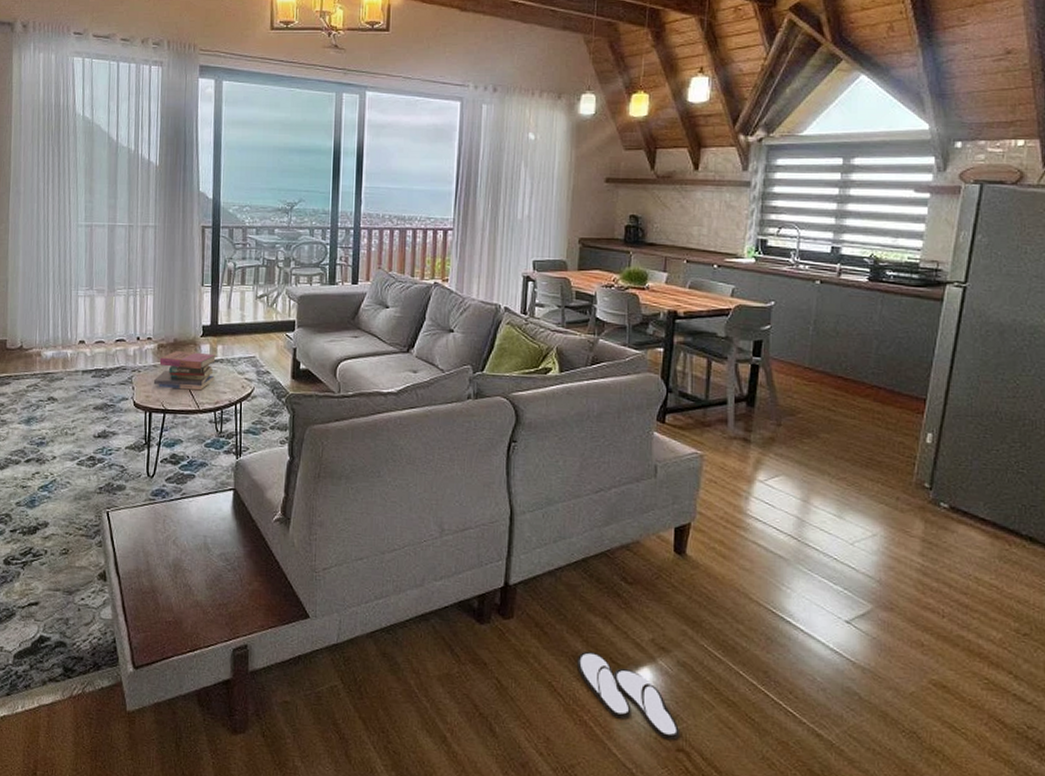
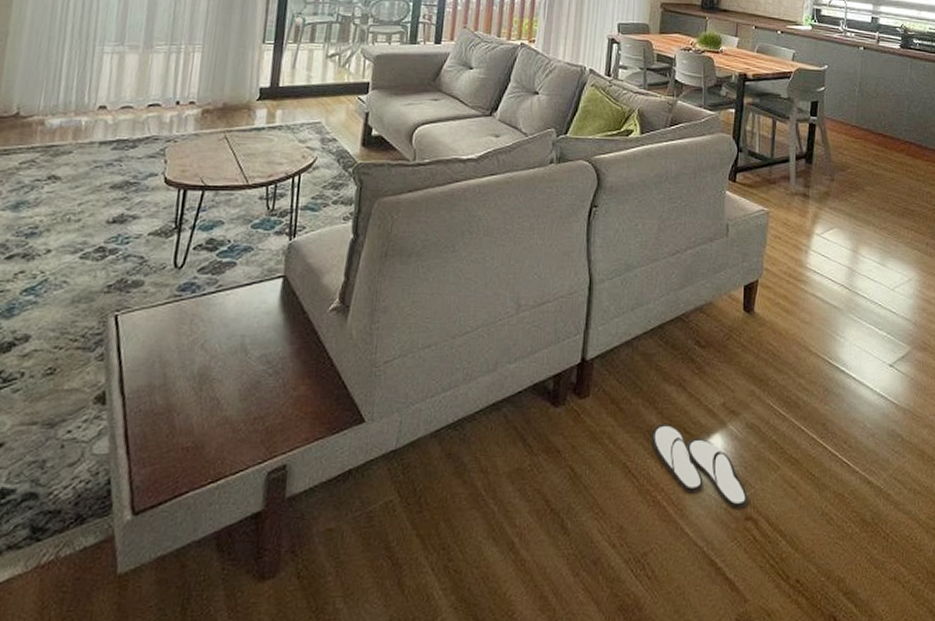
books: present [153,351,216,391] -> none [192,117,274,162]

